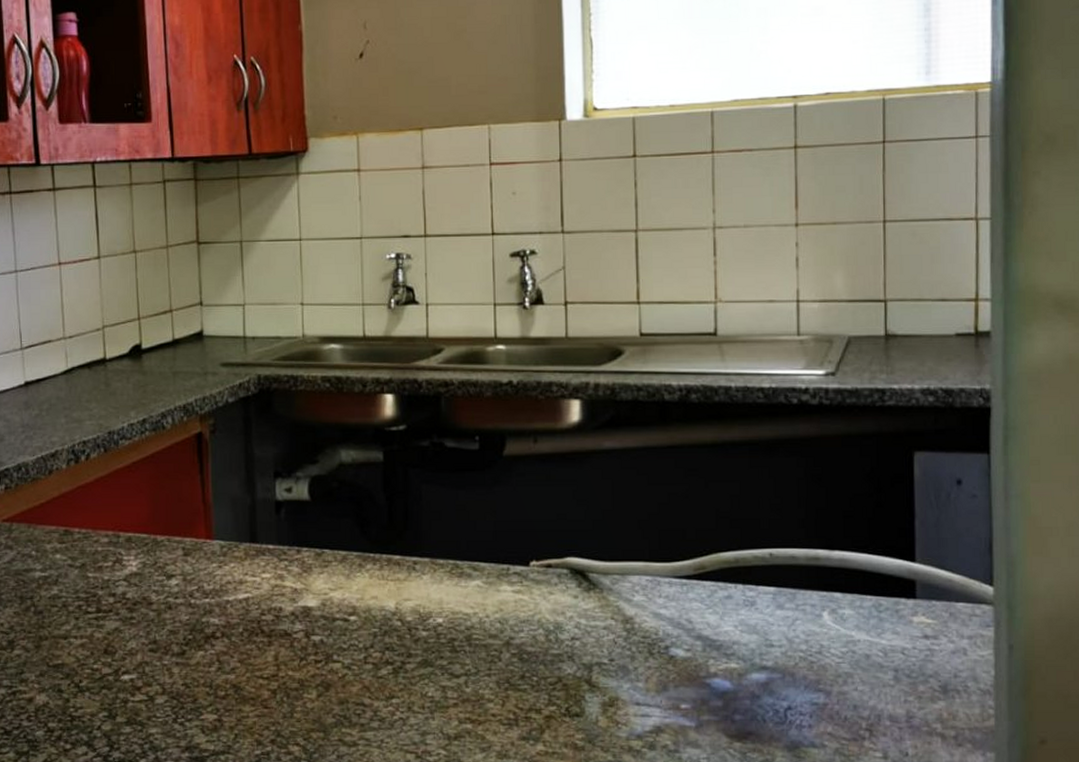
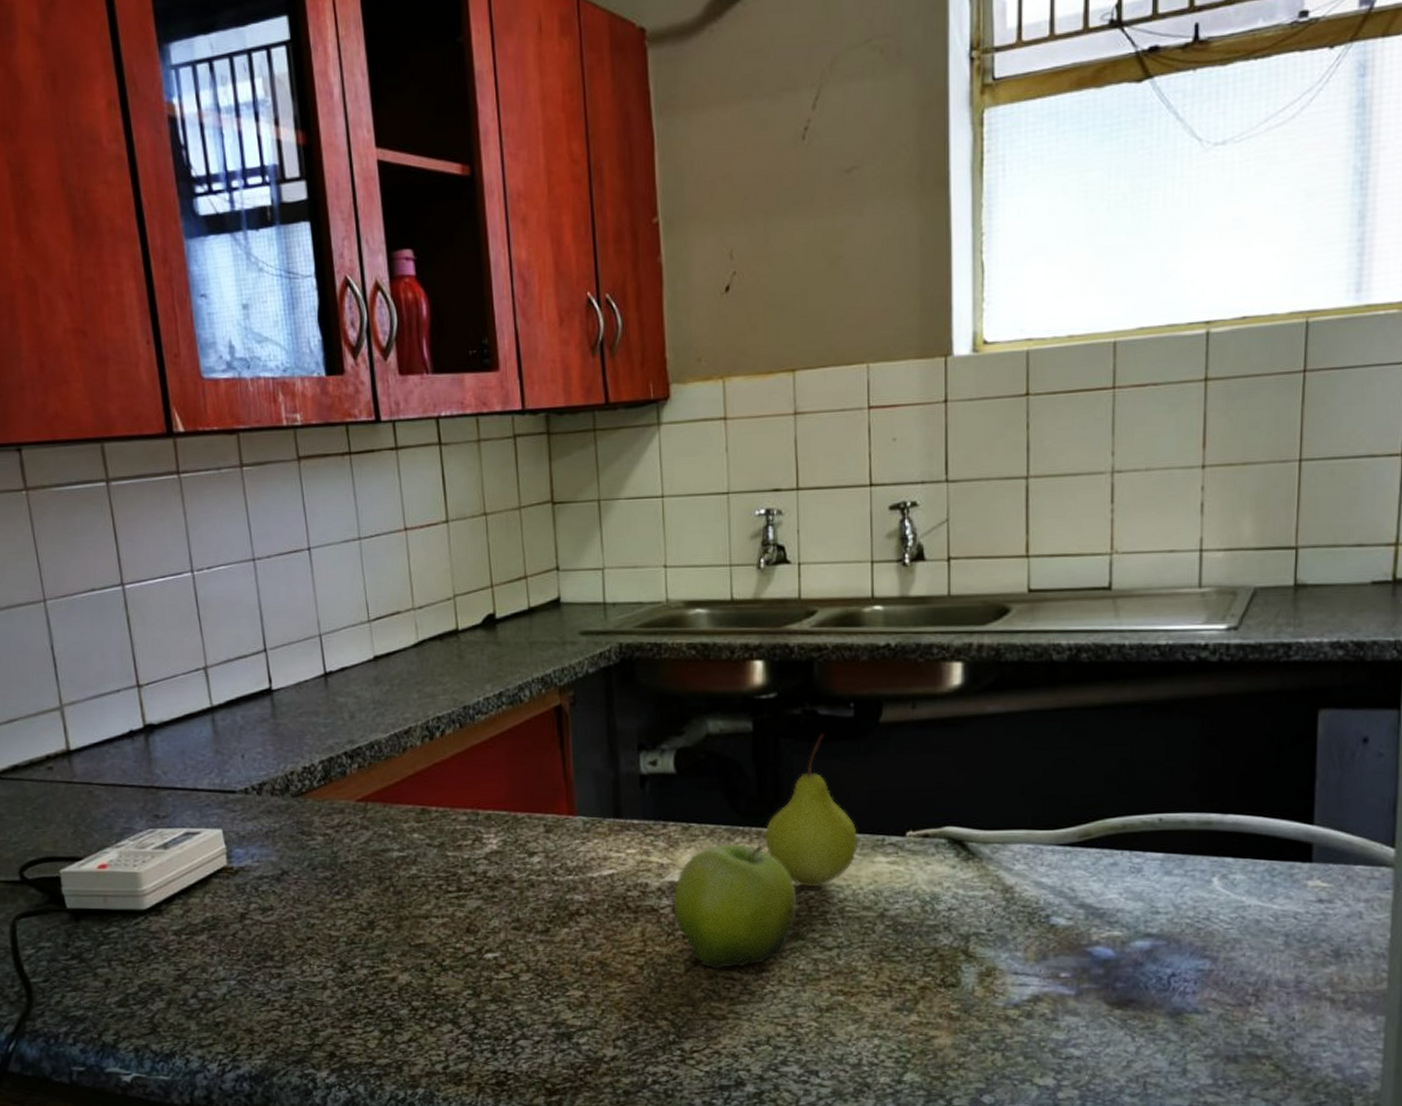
fruit: none [306,569,427,695] -> present [673,843,798,969]
fruit: none [394,465,485,615] -> present [765,733,859,888]

